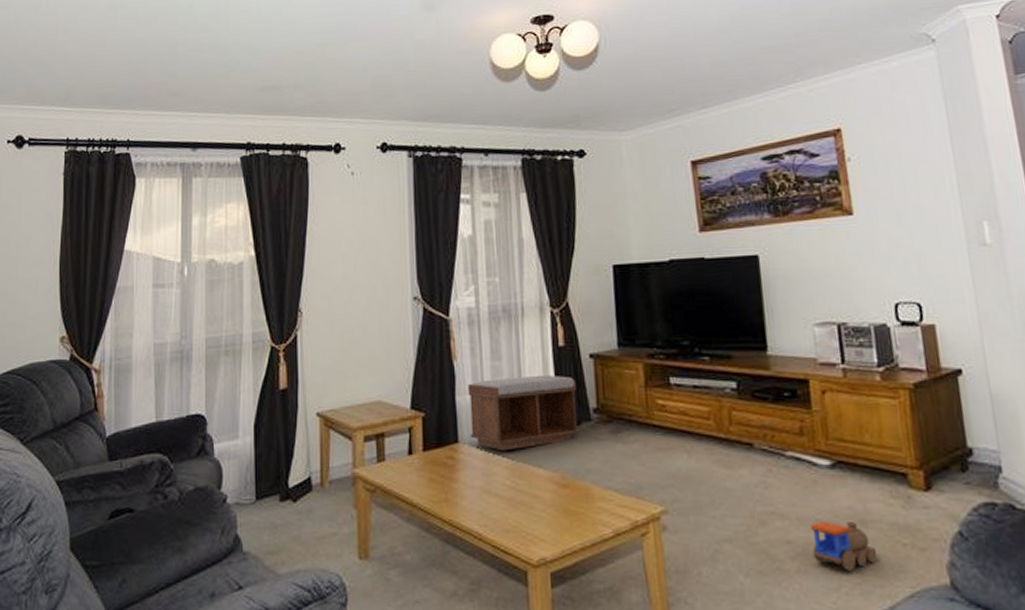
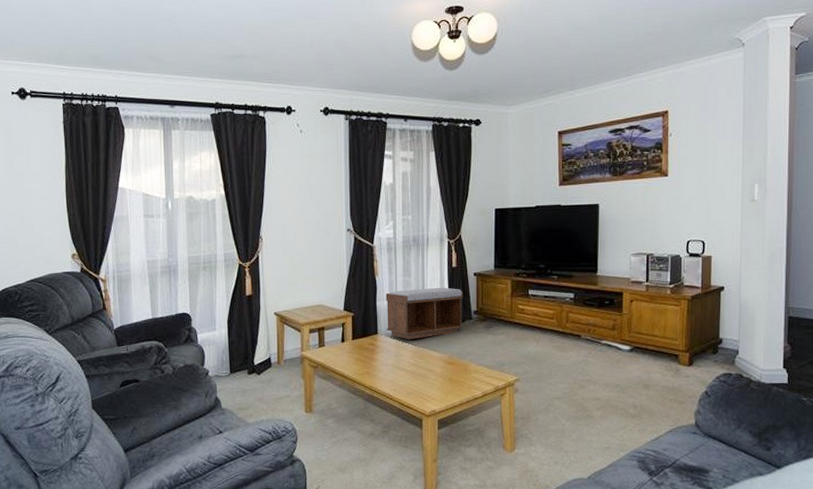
toy train: present [809,520,878,571] -> none [611,385,653,416]

